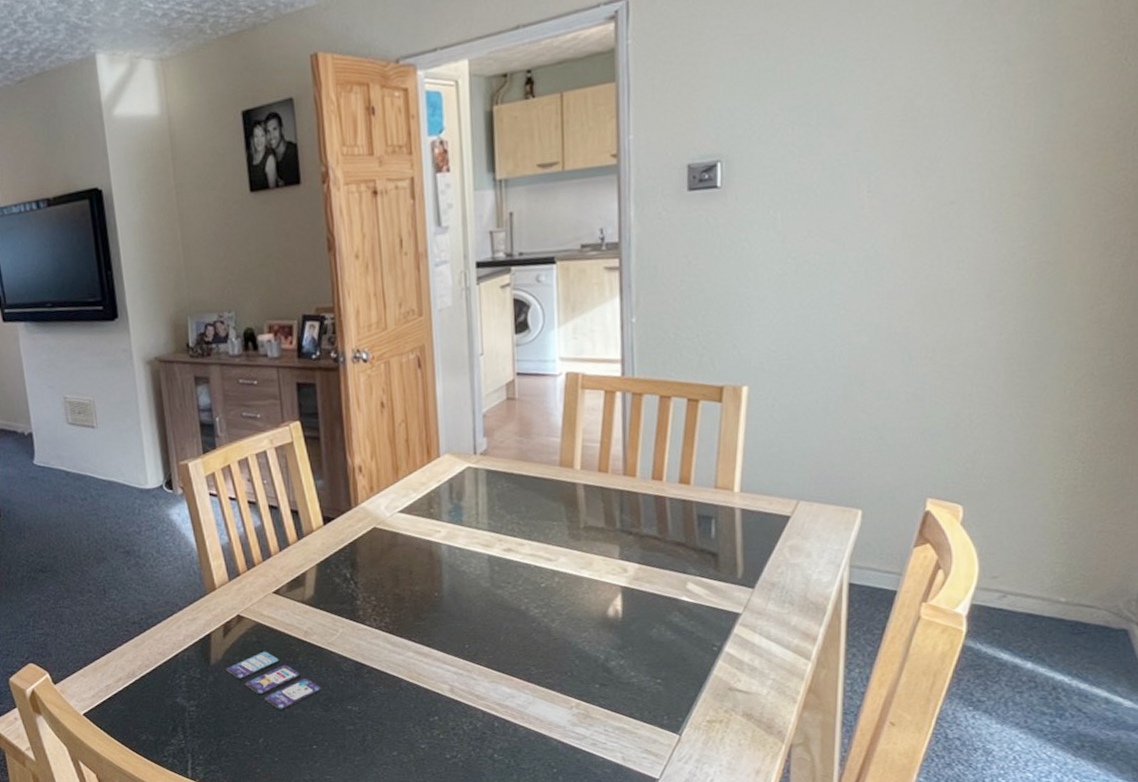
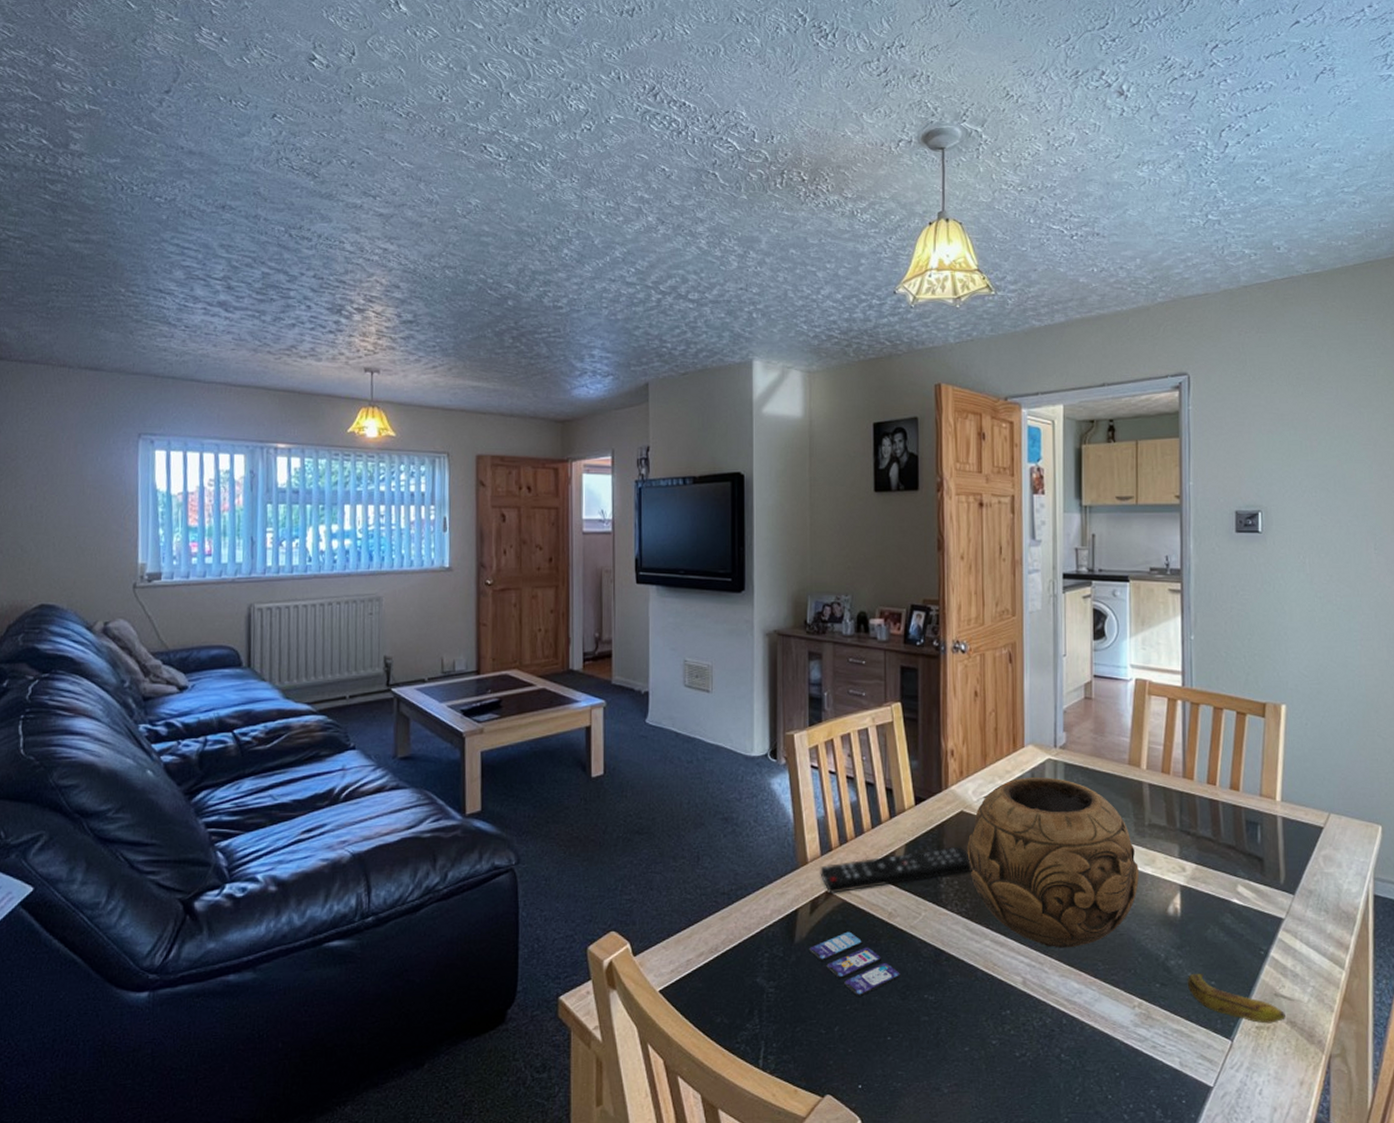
remote control: none [229,562,390,617] -> present [820,846,972,894]
decorative bowl: none [382,486,574,656] -> present [967,776,1139,948]
banana: none [629,671,741,718] -> present [1187,973,1285,1024]

